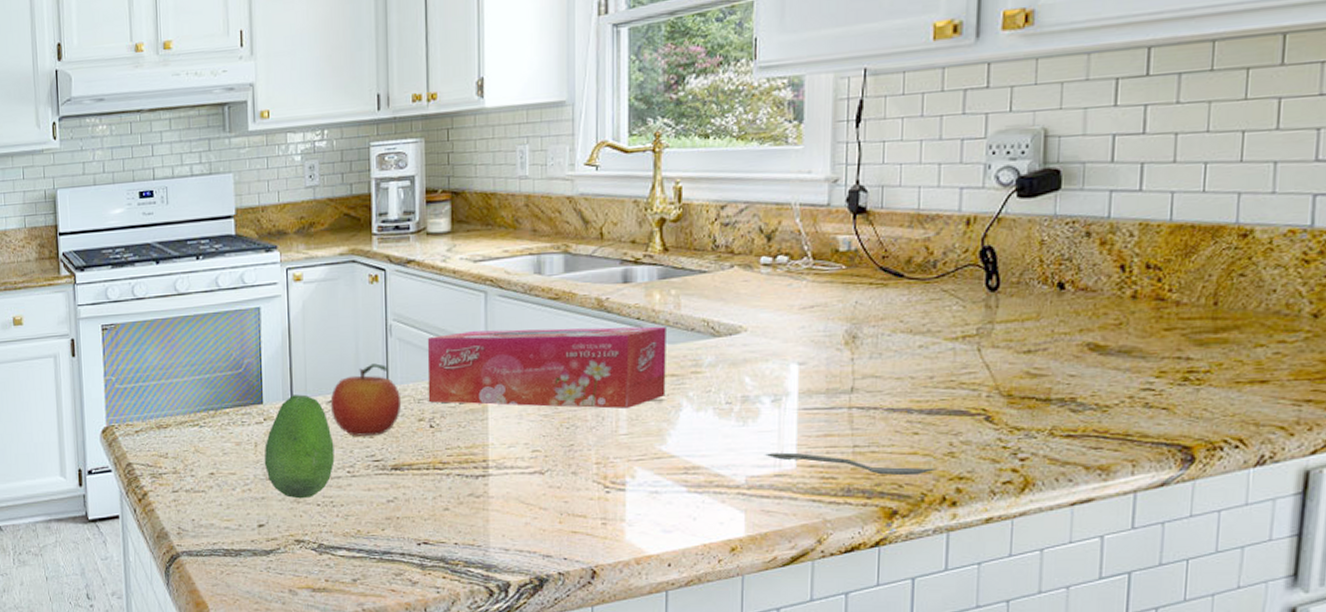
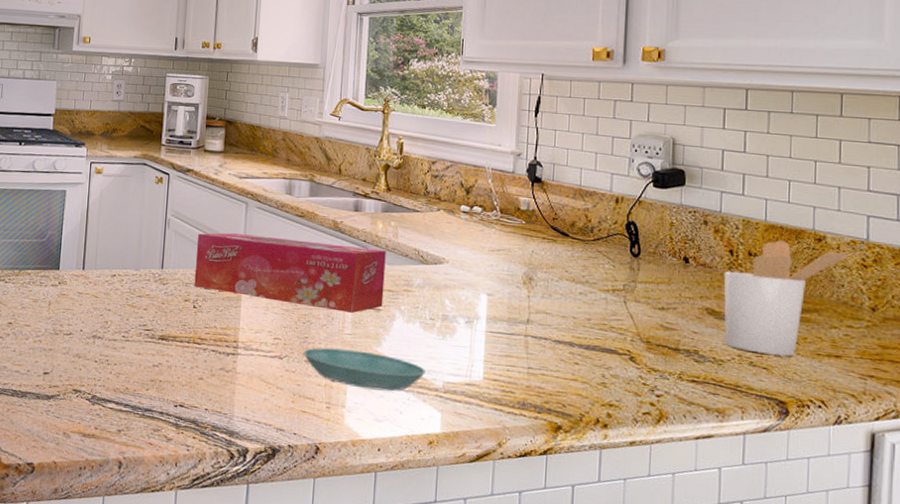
fruit: present [264,394,335,499] -> none [54,266,114,355]
fruit: present [330,363,402,436] -> none [114,248,173,309]
saucer: none [570,452,723,497] -> present [304,347,425,391]
spoon: present [764,452,936,476] -> none [458,364,592,399]
utensil holder: none [1111,243,1292,391] -> present [723,240,854,356]

